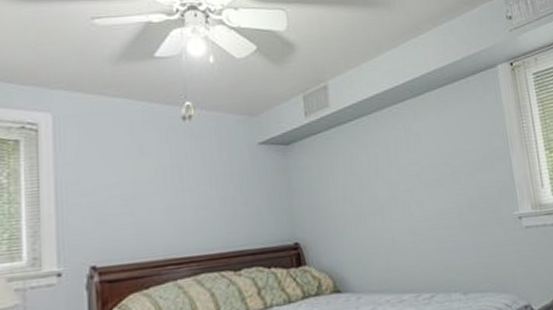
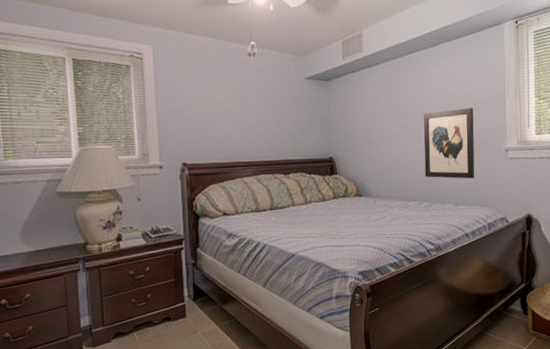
wall art: none [412,167,485,260] -> present [423,108,475,179]

